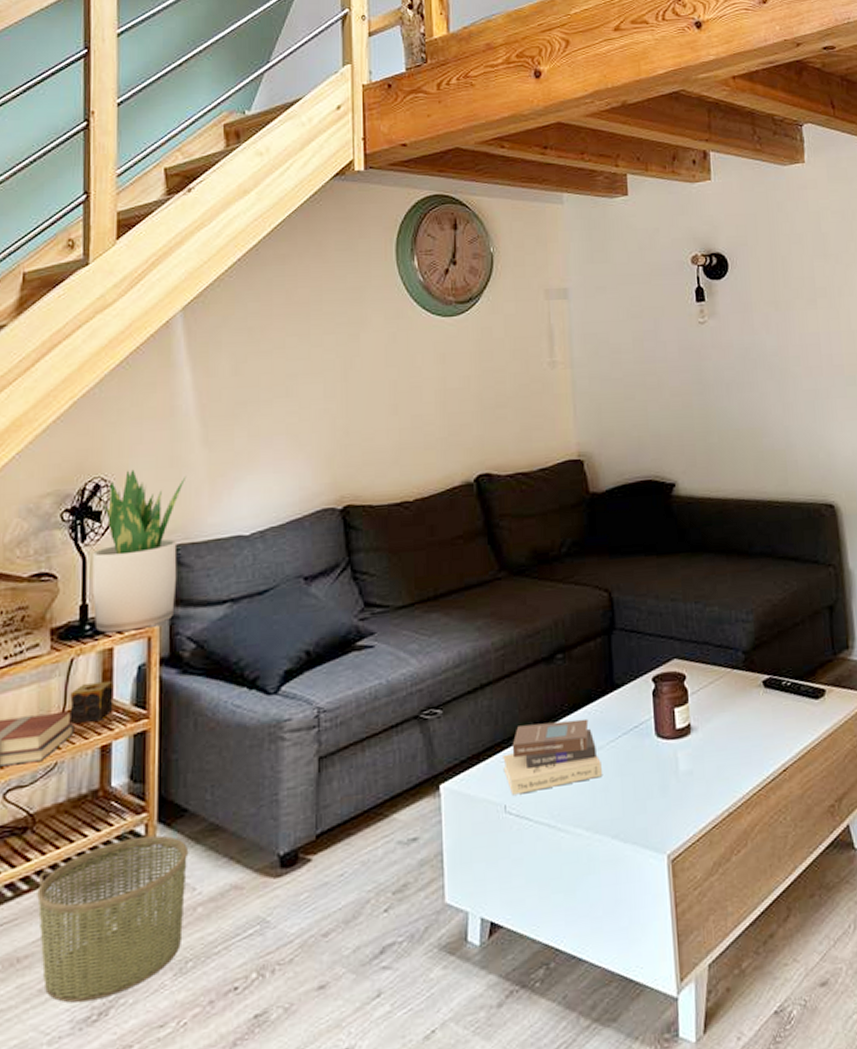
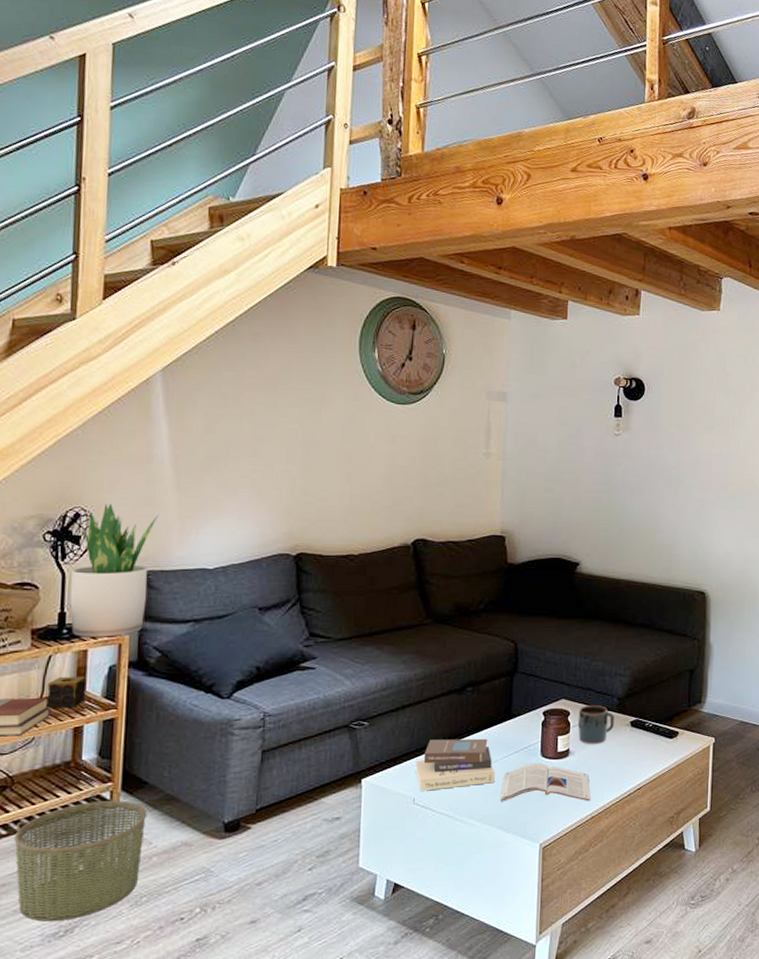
magazine: none [611,745,724,801] -> present [500,762,591,802]
mug: none [696,662,743,717] -> present [577,704,614,745]

